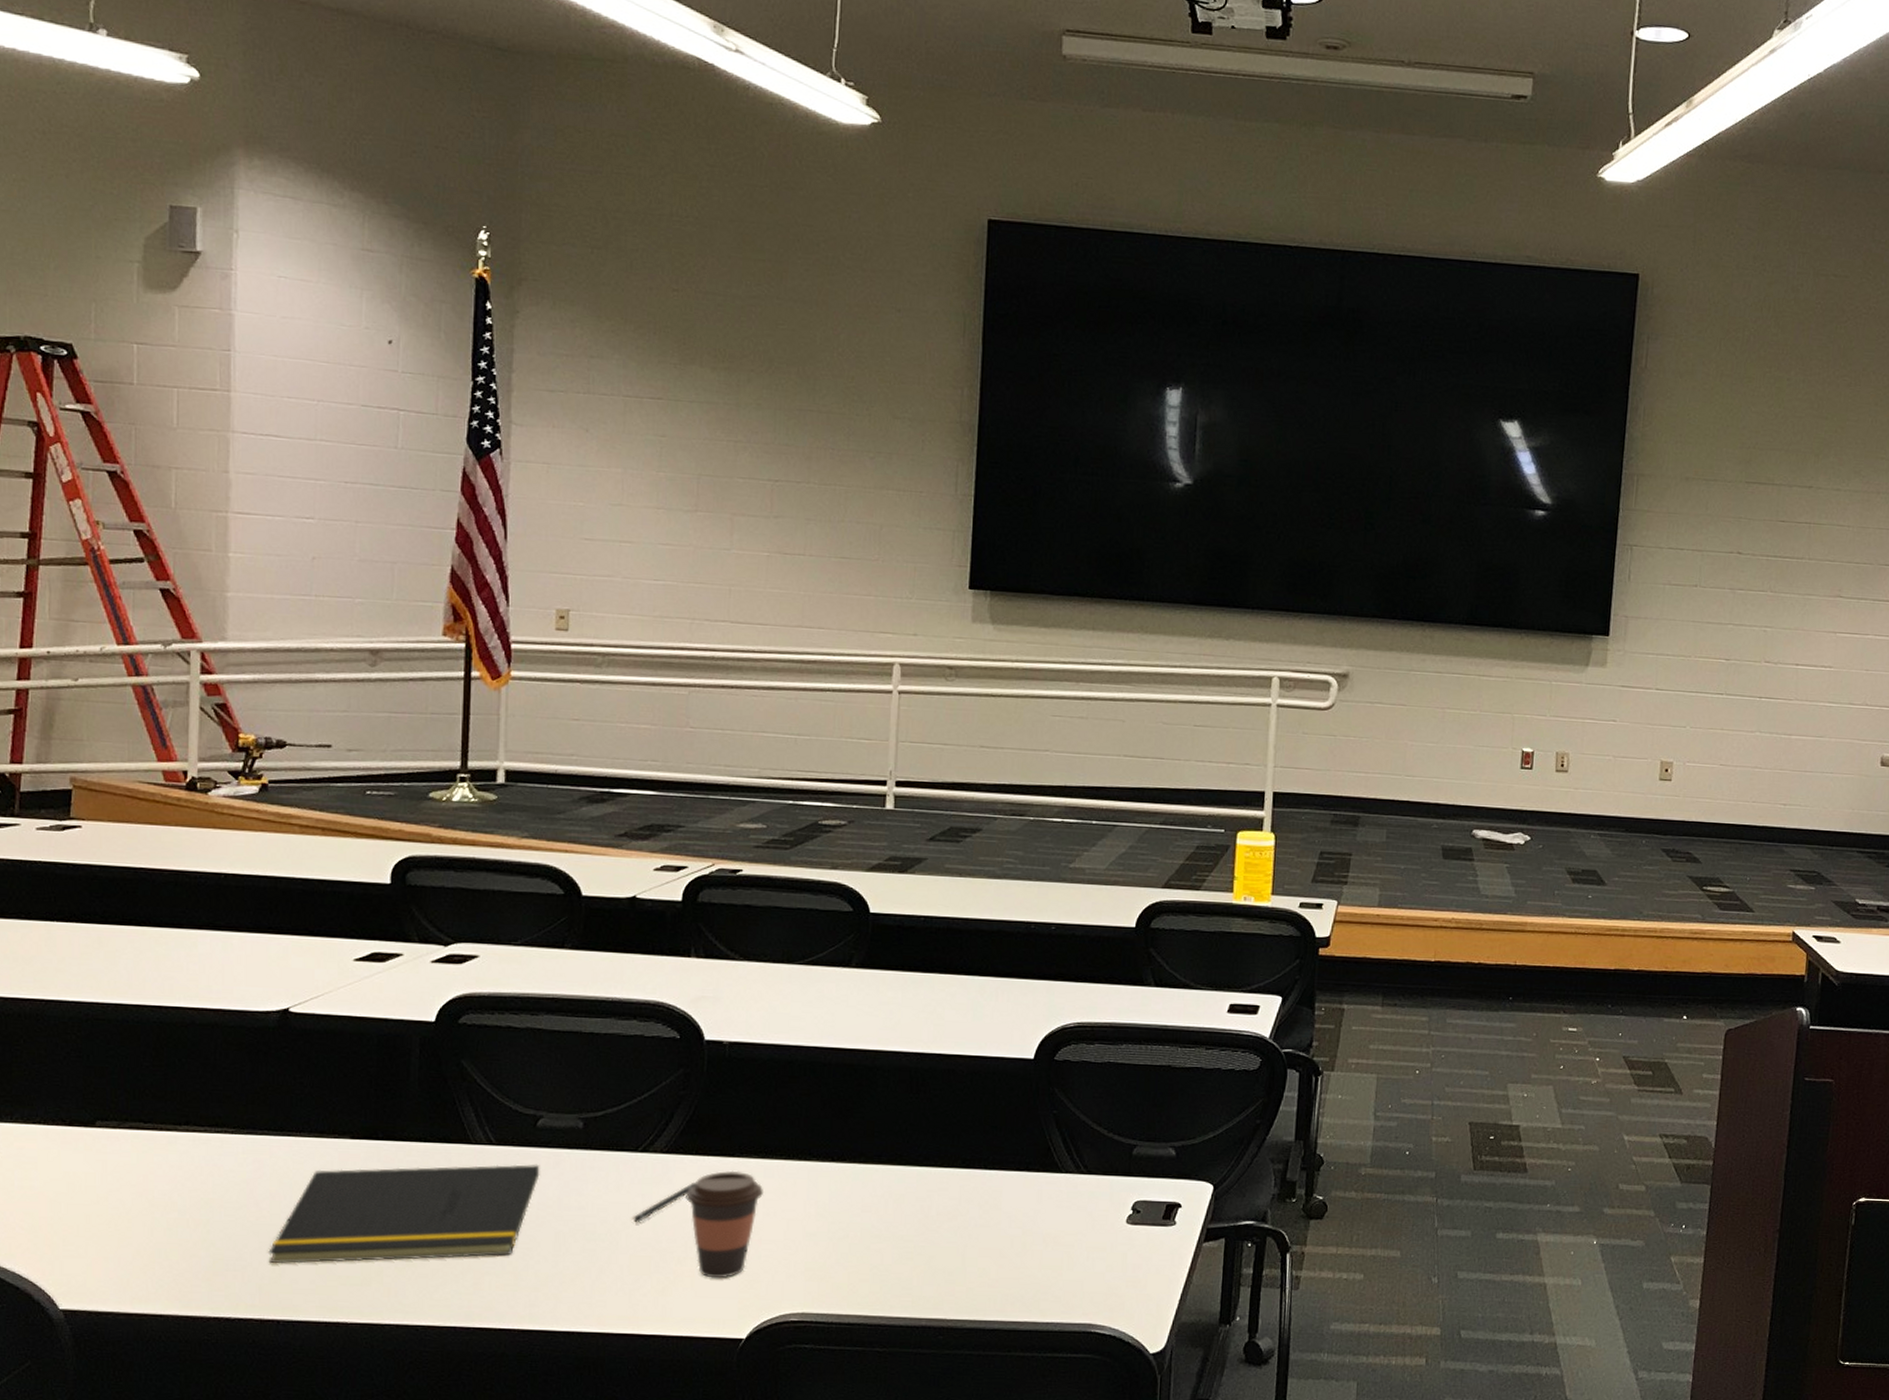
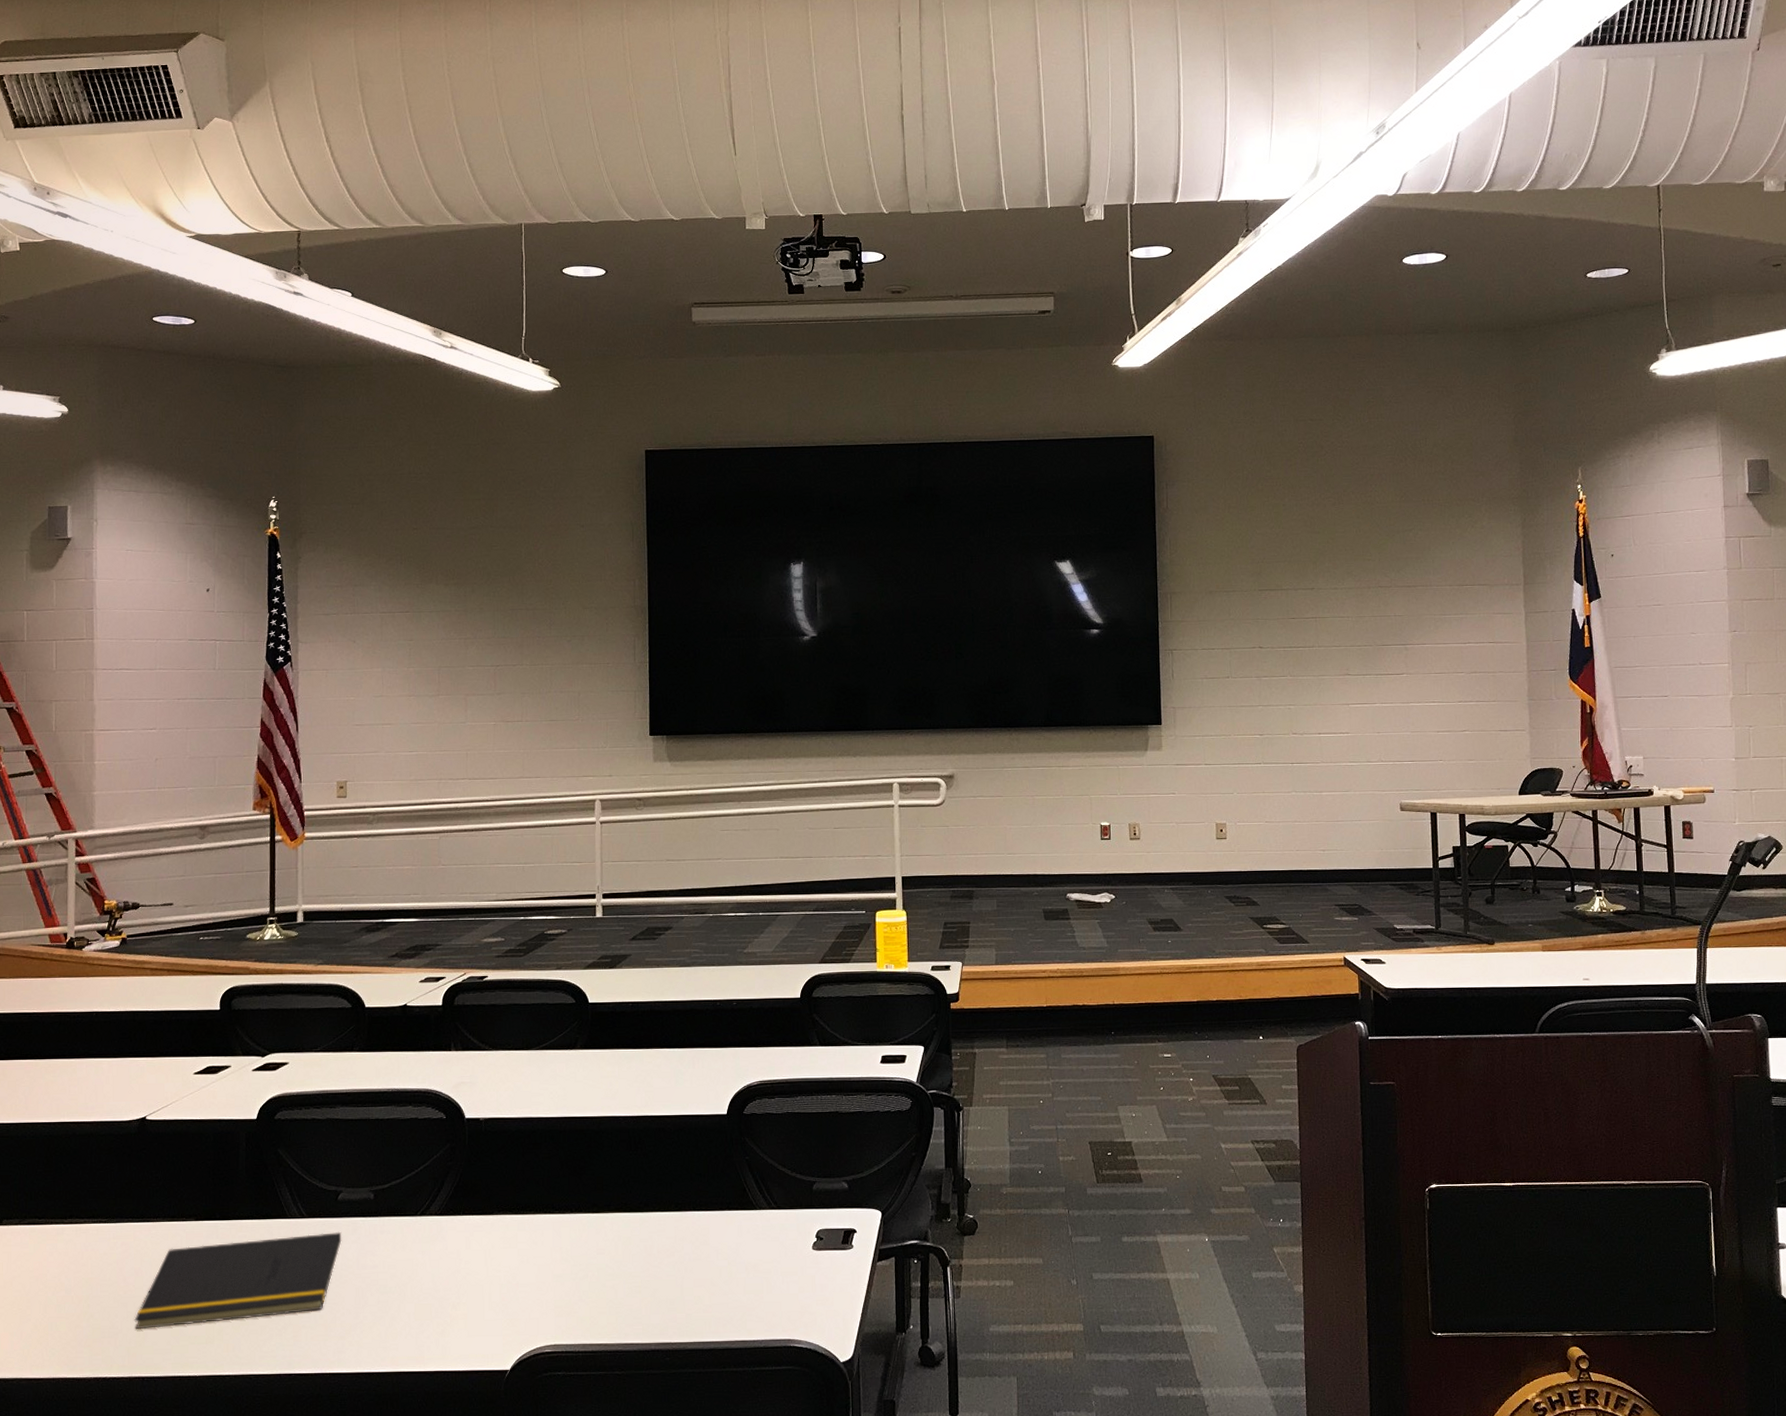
pen: present [633,1182,697,1223] -> none [416,1238,465,1276]
coffee cup: present [684,1170,763,1279] -> none [456,1226,518,1319]

